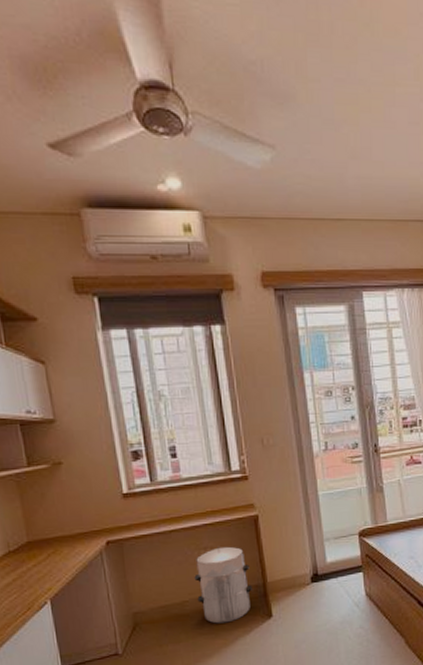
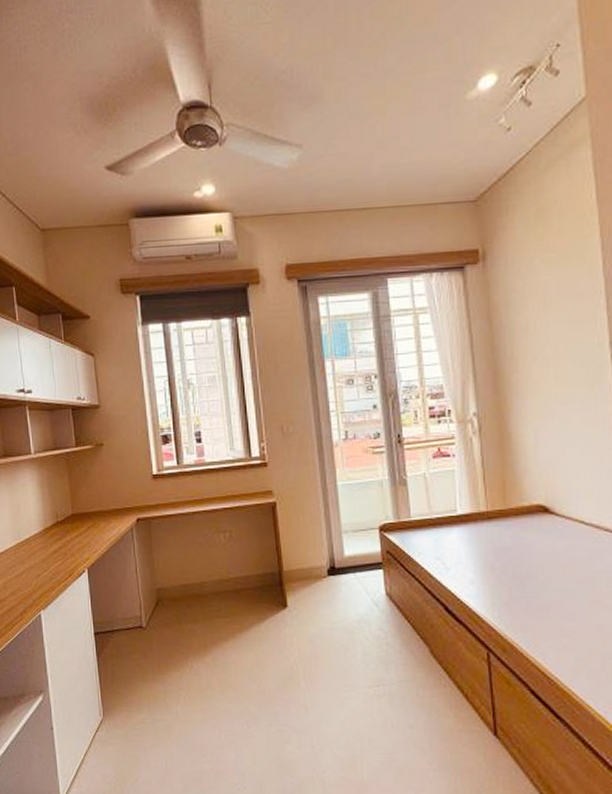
waste bin: present [194,545,252,624] -> none [213,530,268,608]

